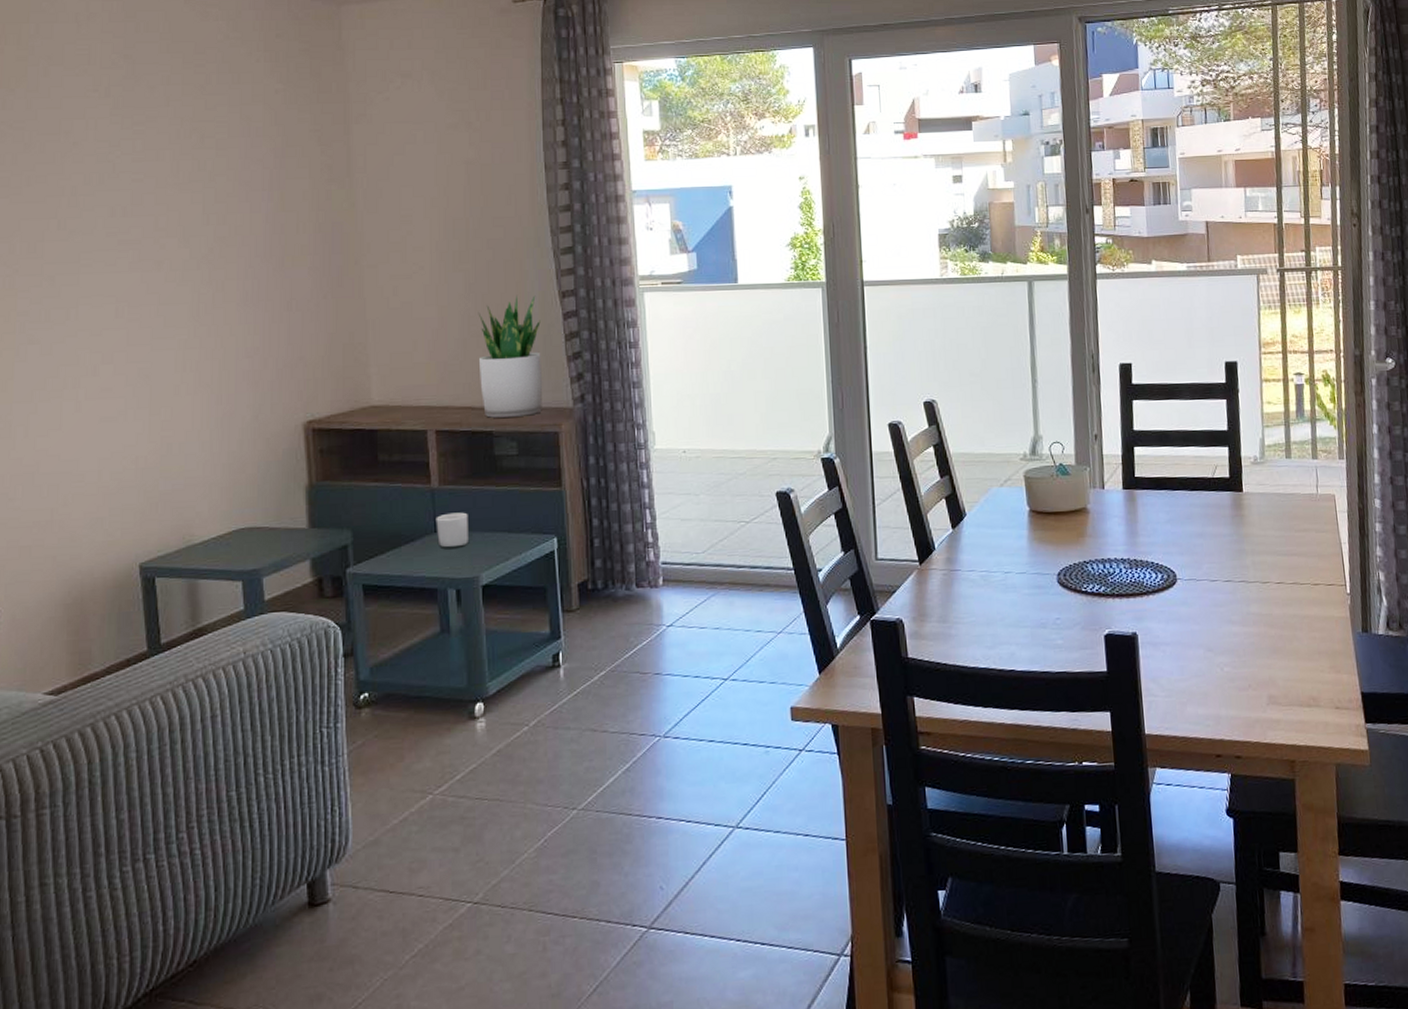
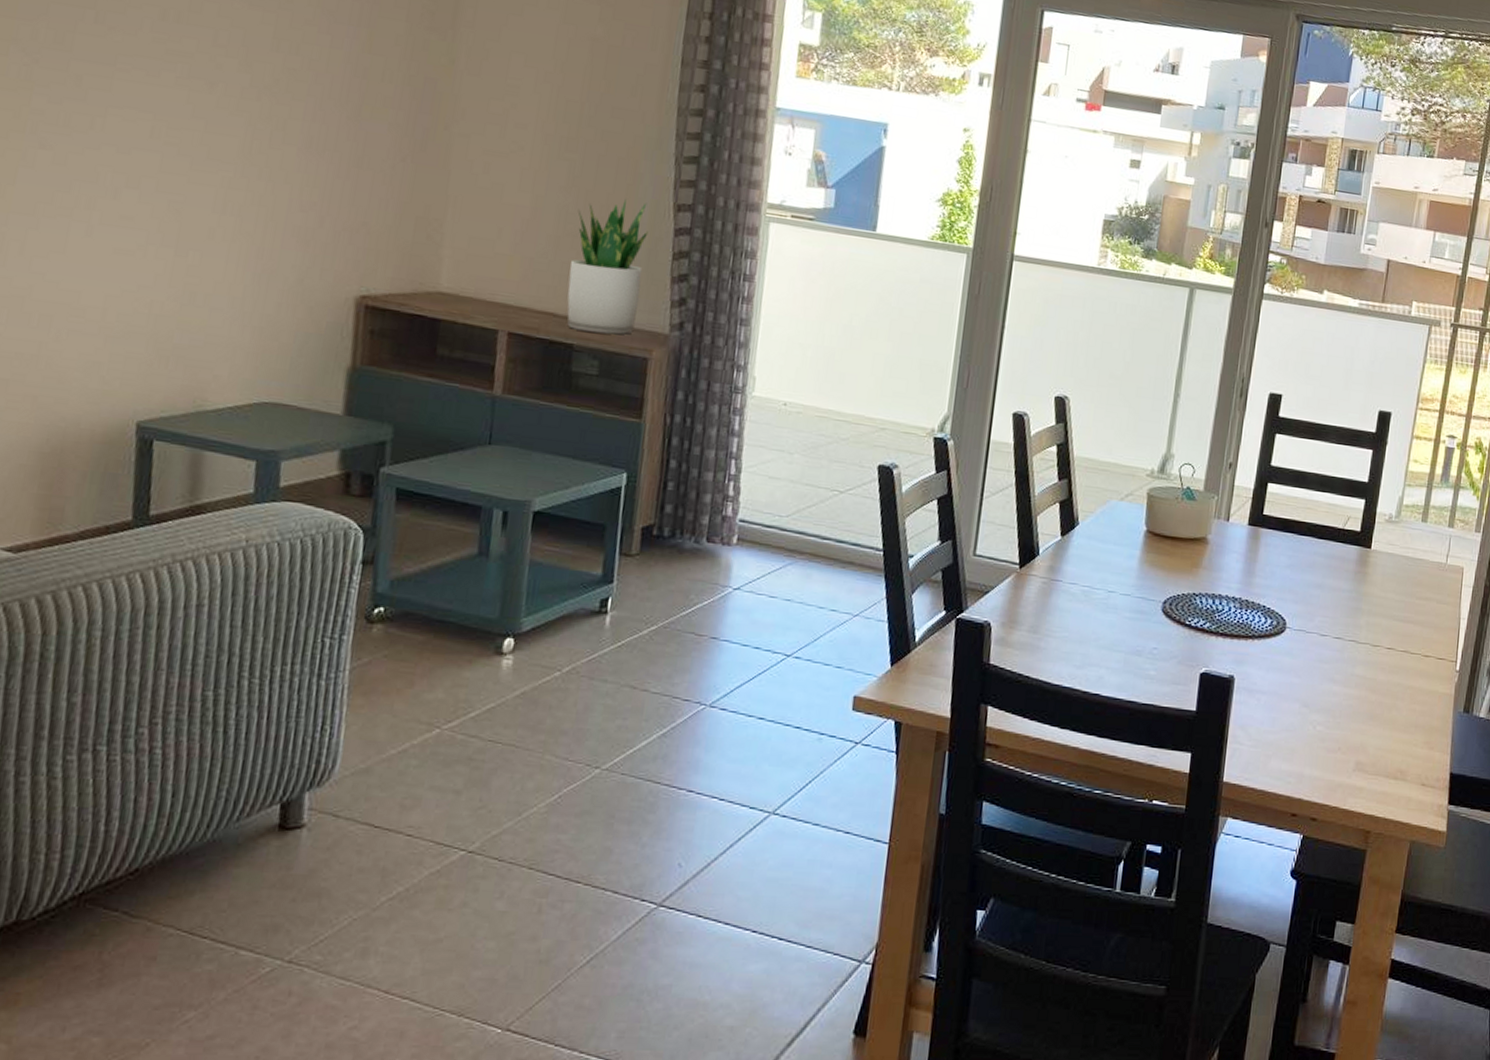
mug: present [436,512,470,550] -> none [490,425,530,467]

